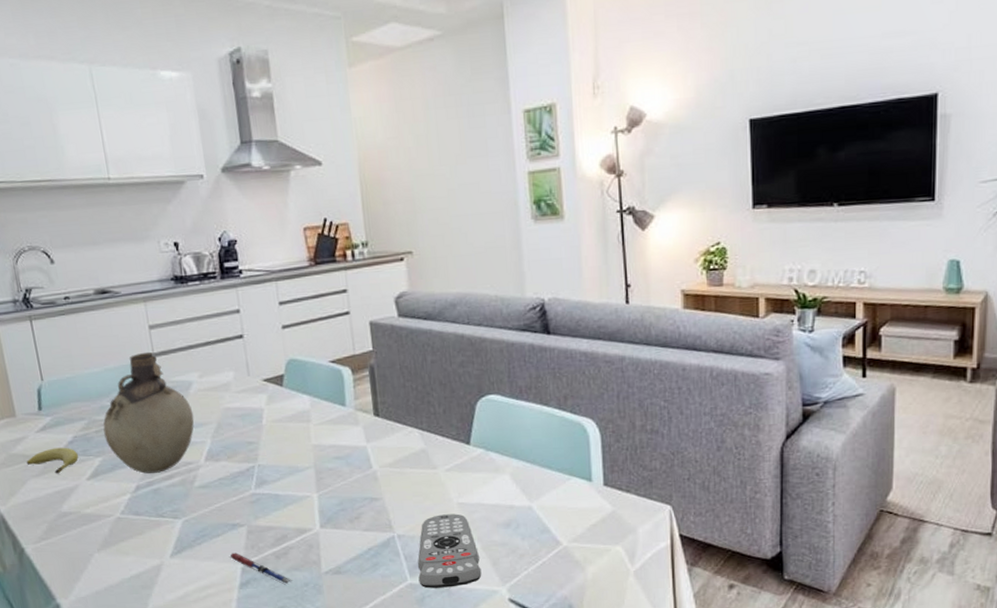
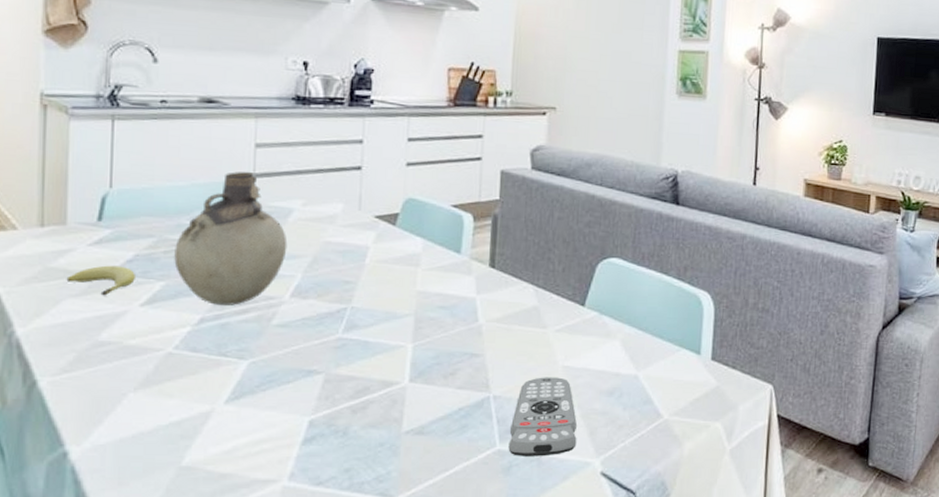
pen: present [228,553,292,585] -> none [296,403,366,444]

